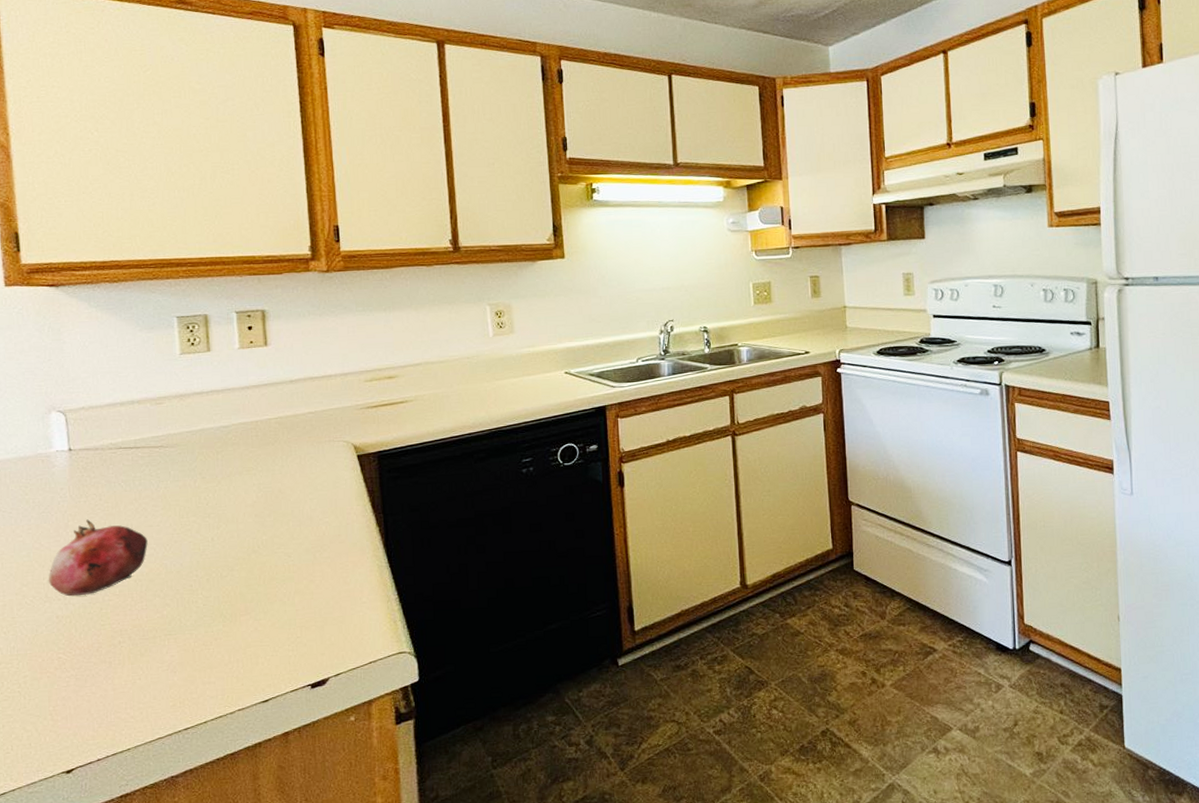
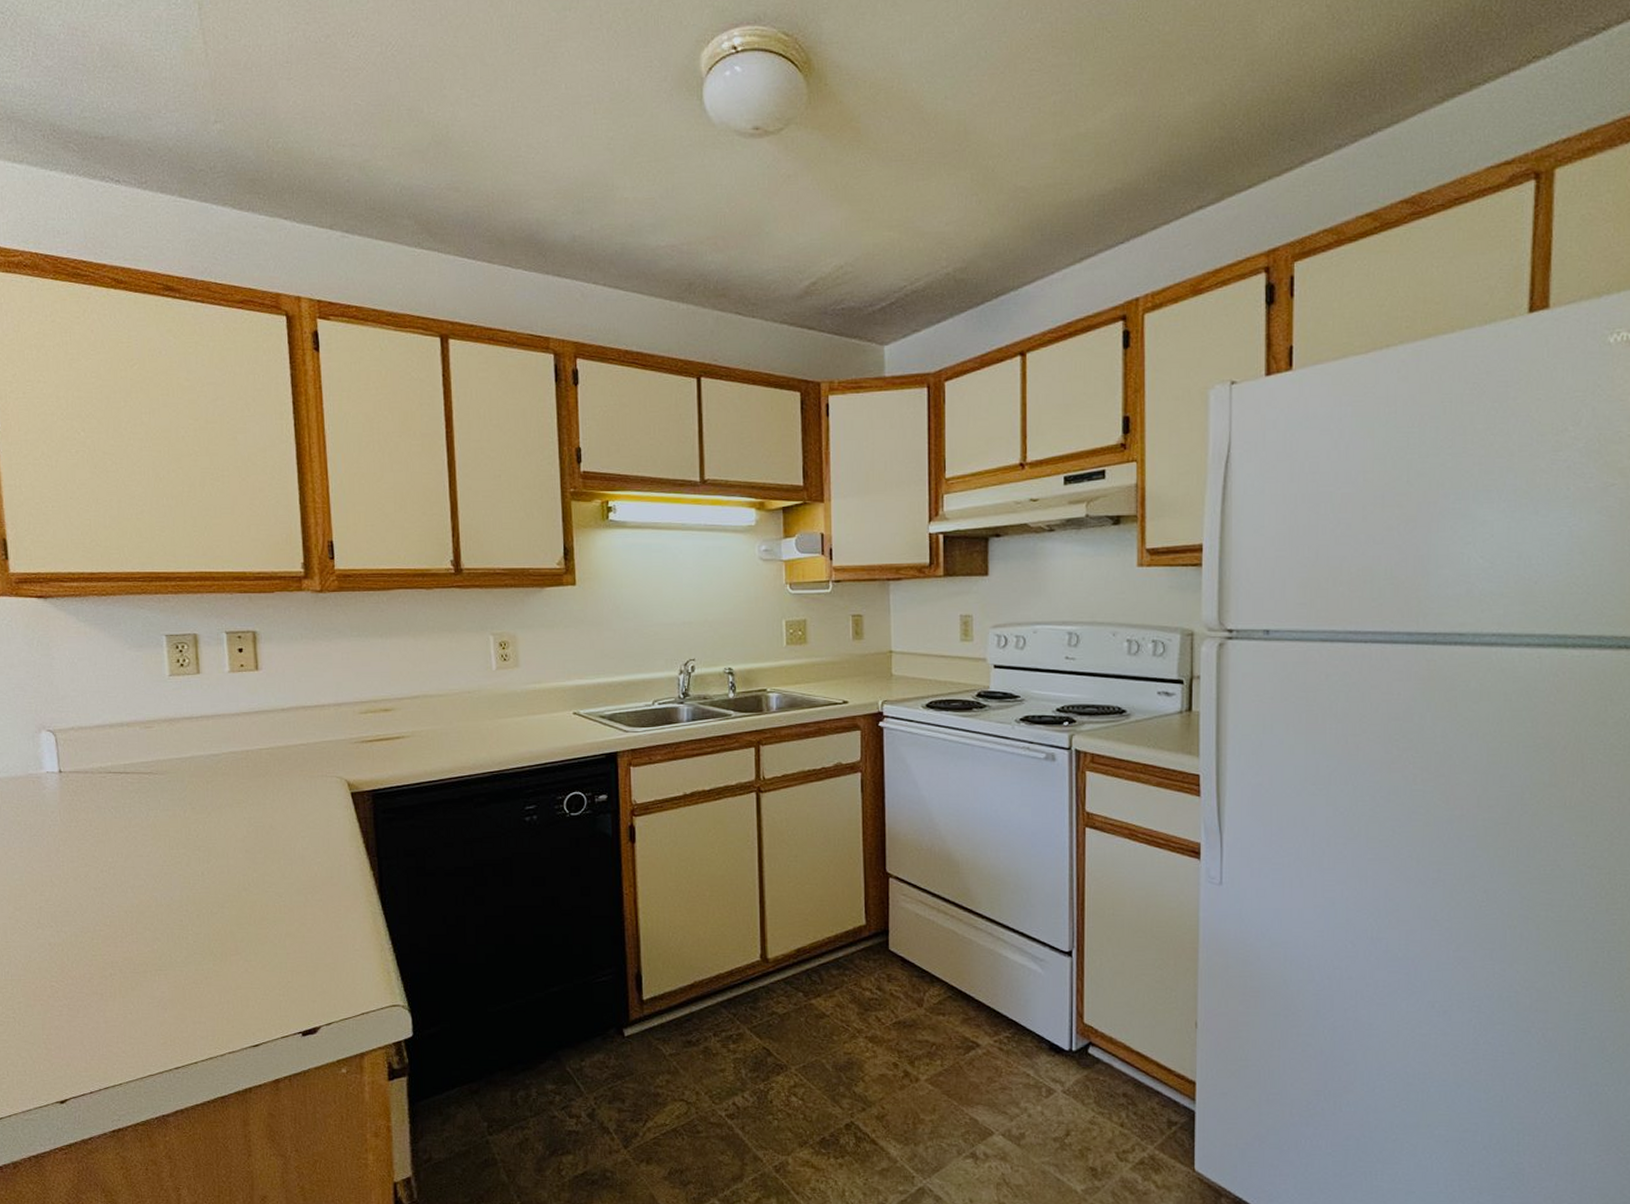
fruit: present [48,519,148,597] -> none [40,845,138,924]

